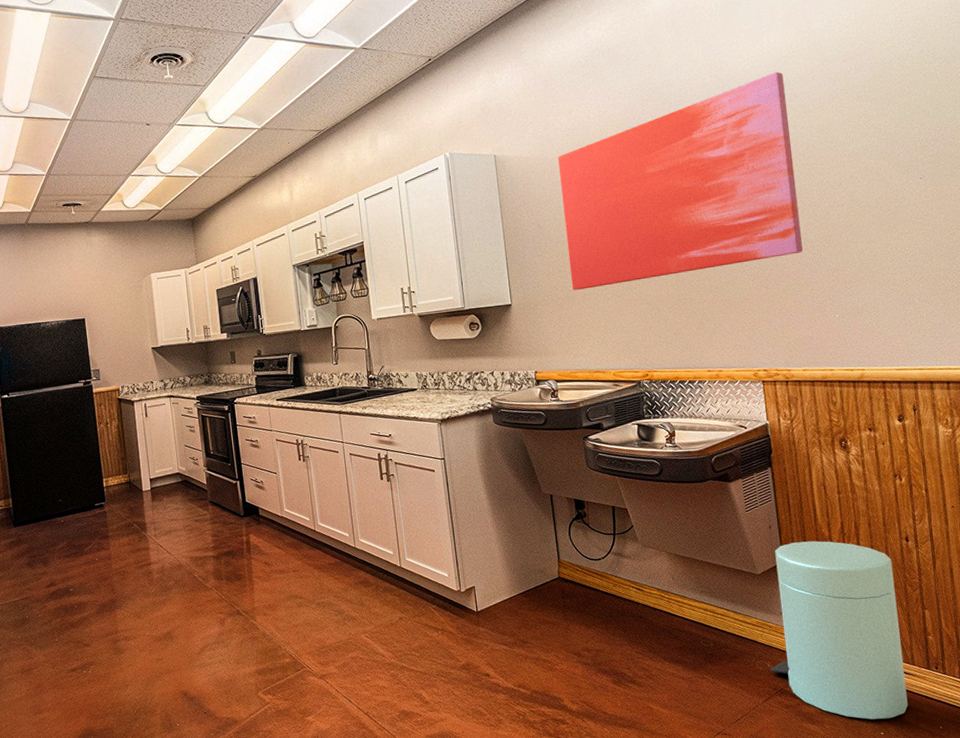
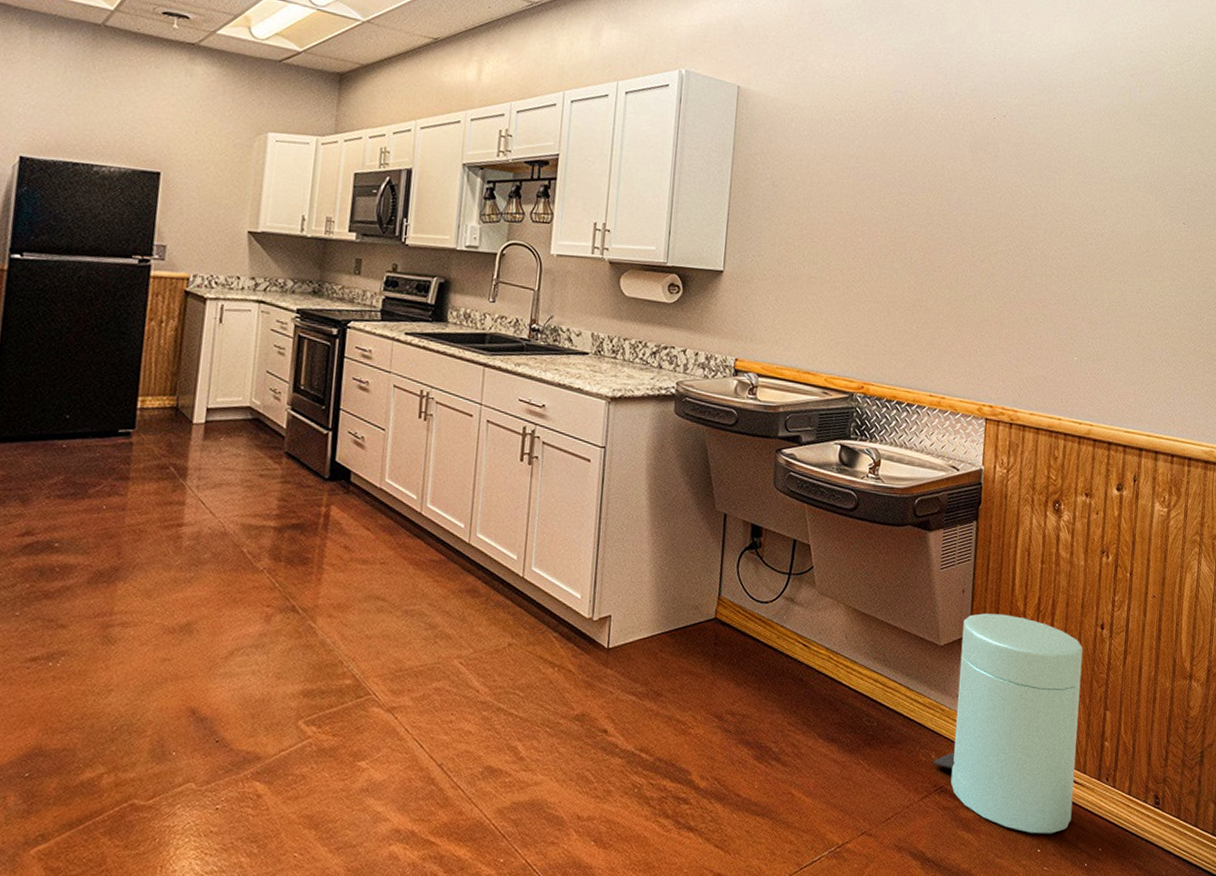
wall art: present [558,72,803,290] -> none [797,68,1068,280]

